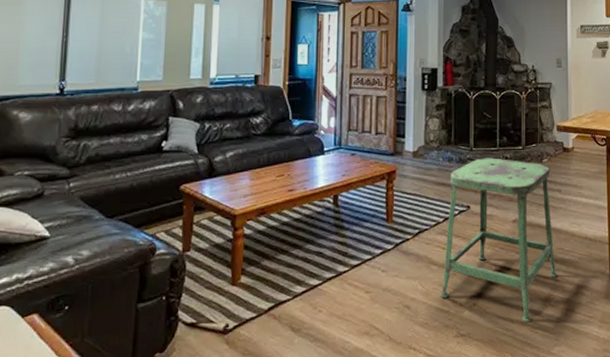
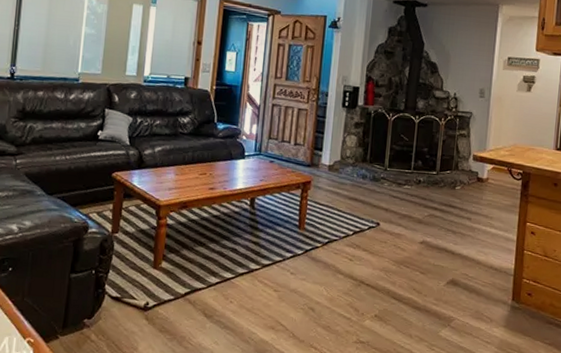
stool: present [440,158,558,323] -> none [344,178,462,339]

